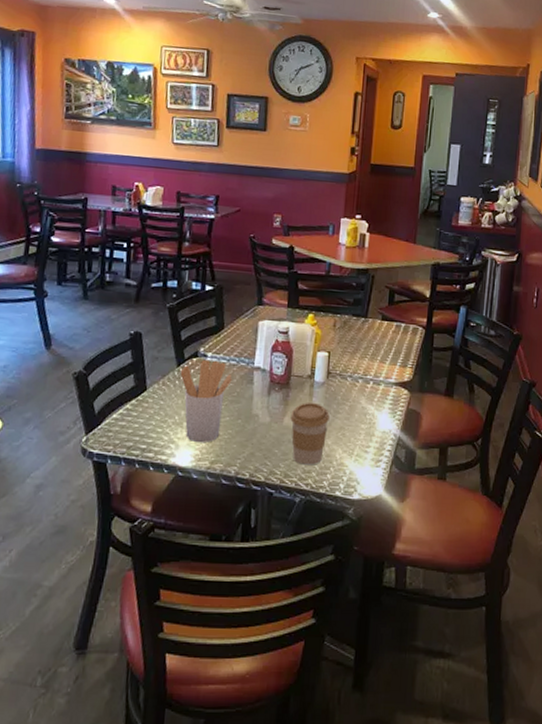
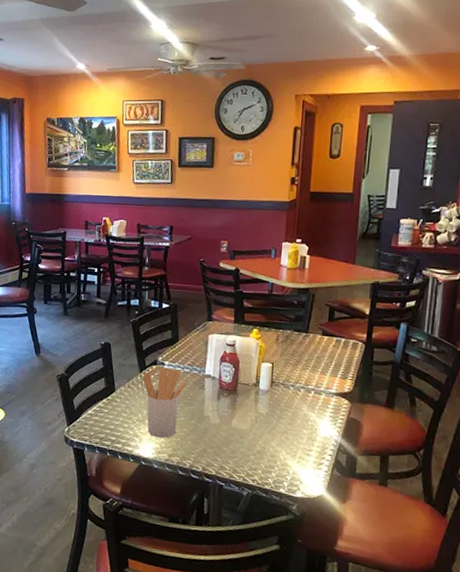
coffee cup: present [290,403,330,465] -> none [238,408,274,464]

